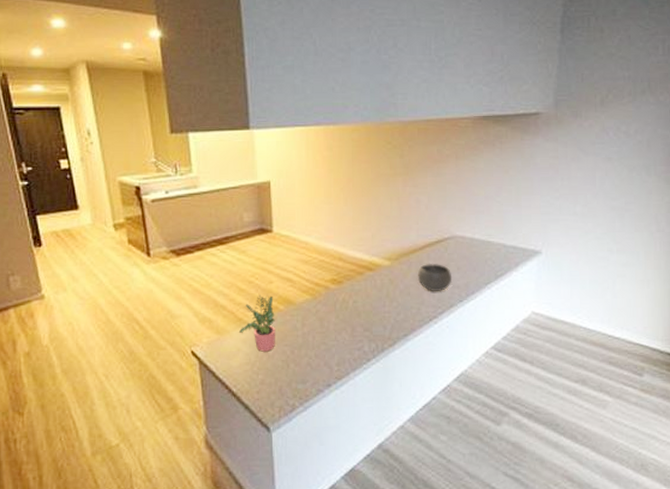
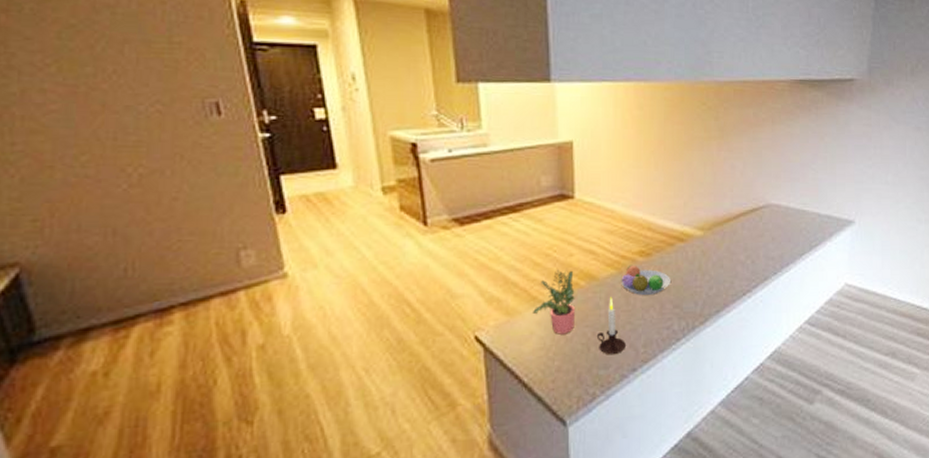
candle: none [294,320,321,372] -> present [596,297,626,355]
fruit bowl: none [315,291,361,319] -> present [621,265,670,295]
bowl: present [417,263,453,292] -> none [731,233,767,264]

